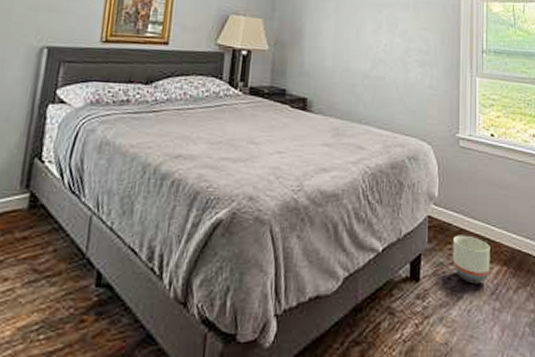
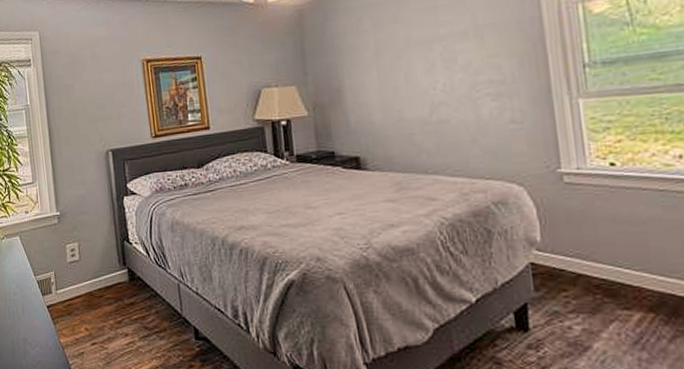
planter: present [453,235,490,284] -> none [569,280,628,333]

